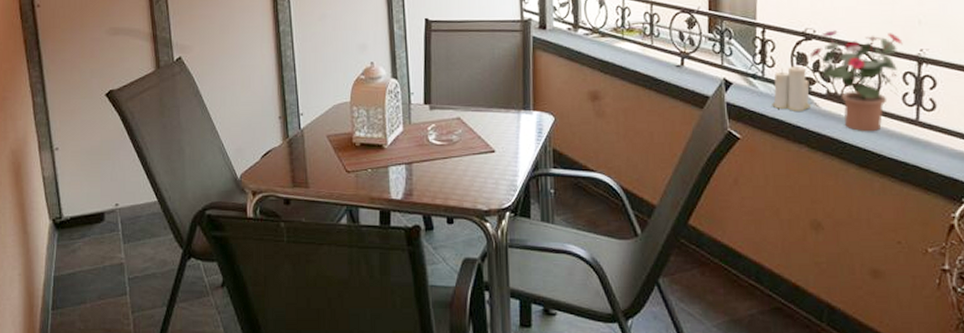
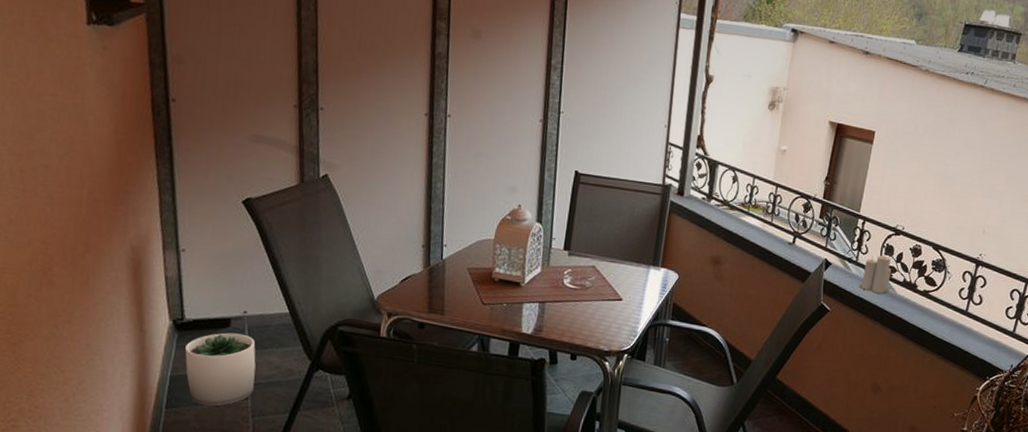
planter: none [66,227,131,305] -> present [185,332,256,407]
potted flower: present [809,30,903,131] -> none [896,229,968,316]

